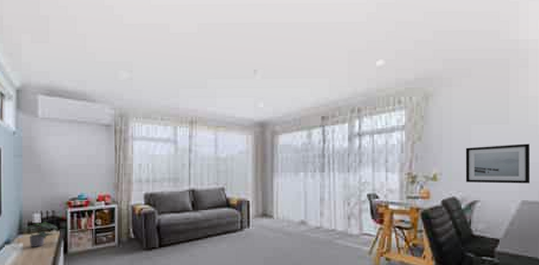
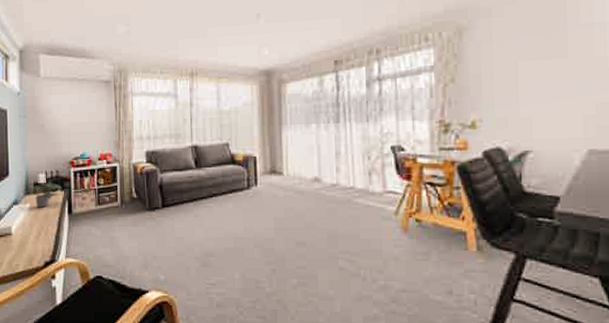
wall art: present [465,143,531,184] -> none [511,80,600,130]

